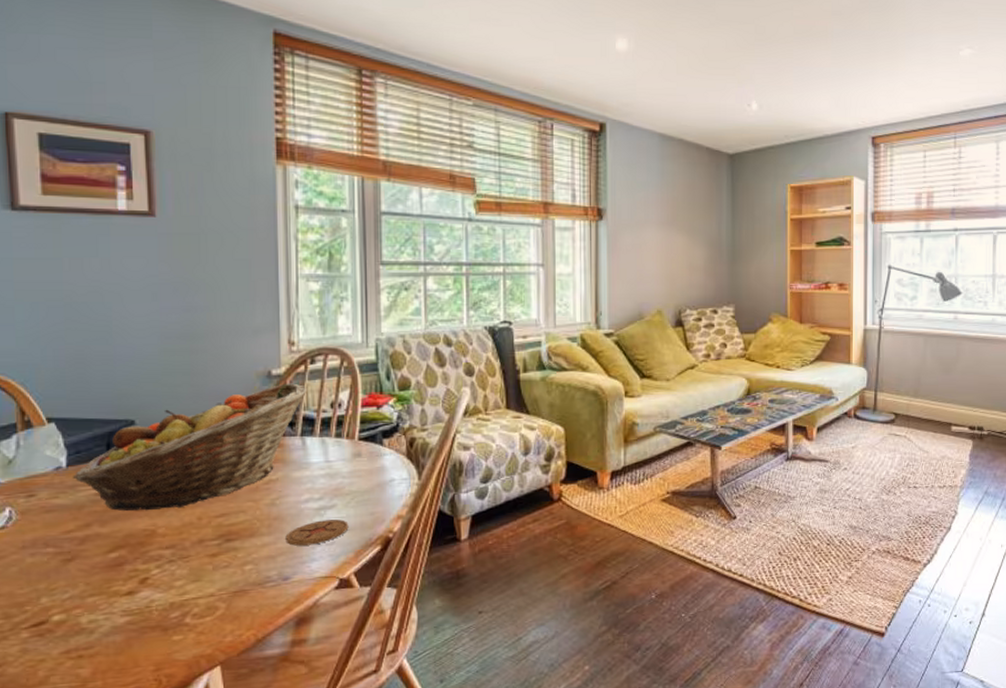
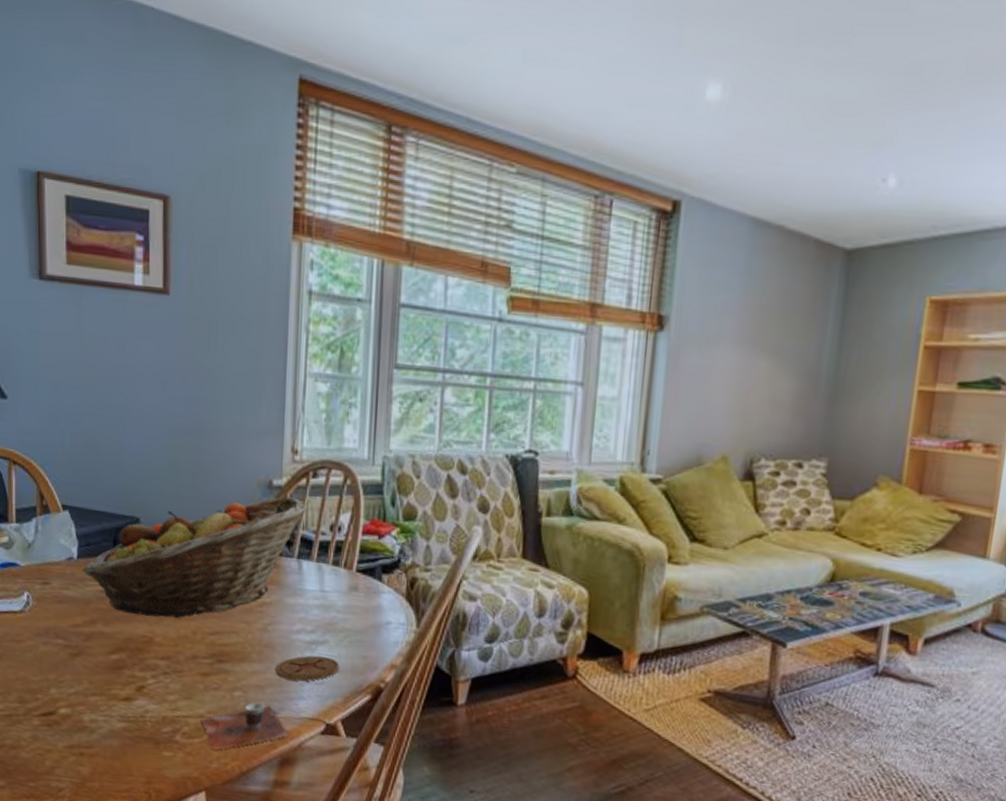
cup: none [211,571,305,624] -> present [201,702,290,750]

